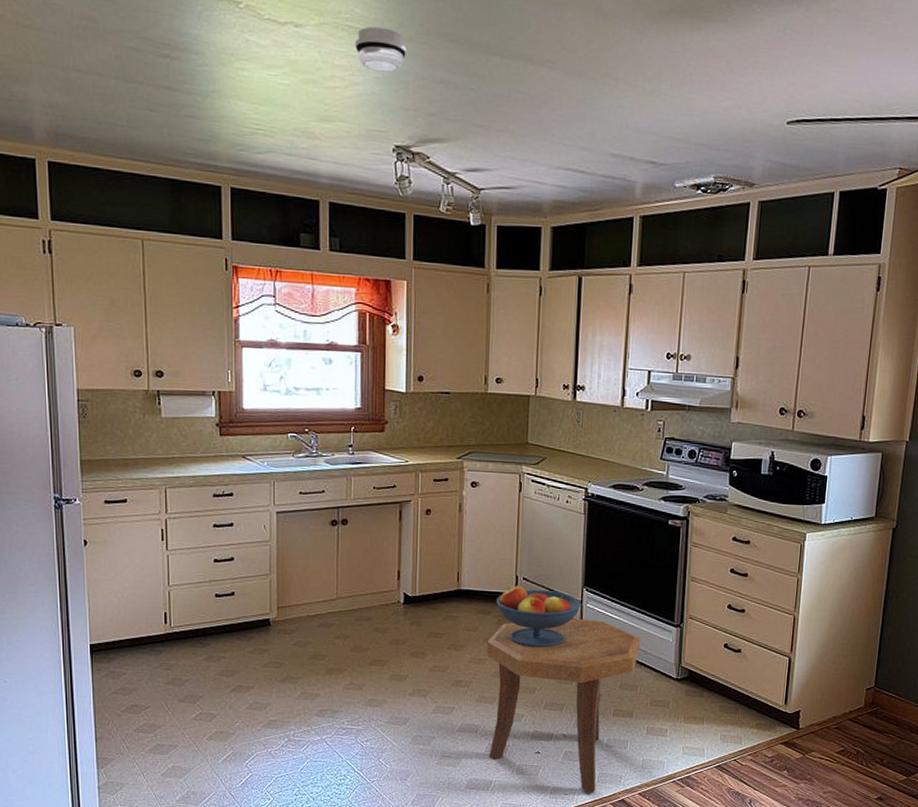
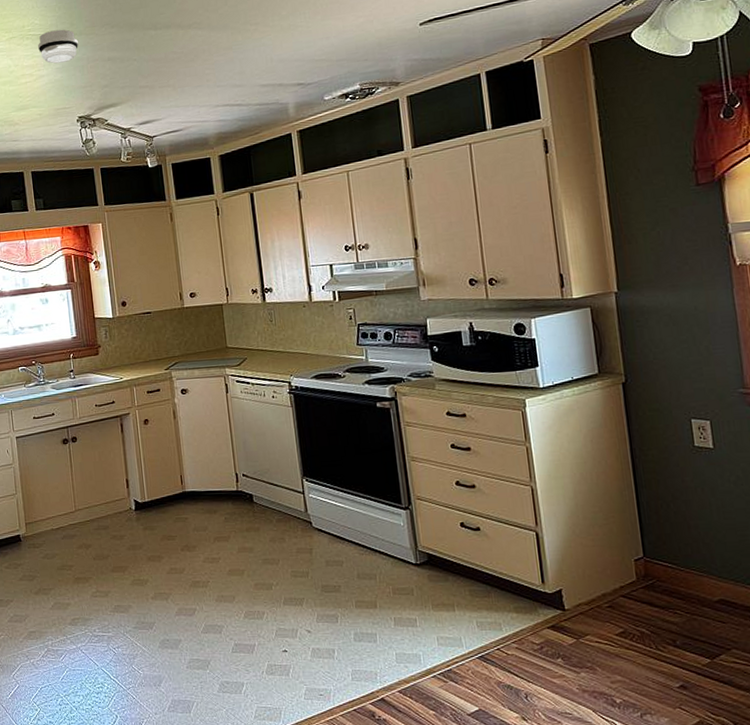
side table: present [486,618,640,793] -> none [217,509,371,693]
fruit bowl: present [496,586,581,648] -> none [220,483,303,543]

